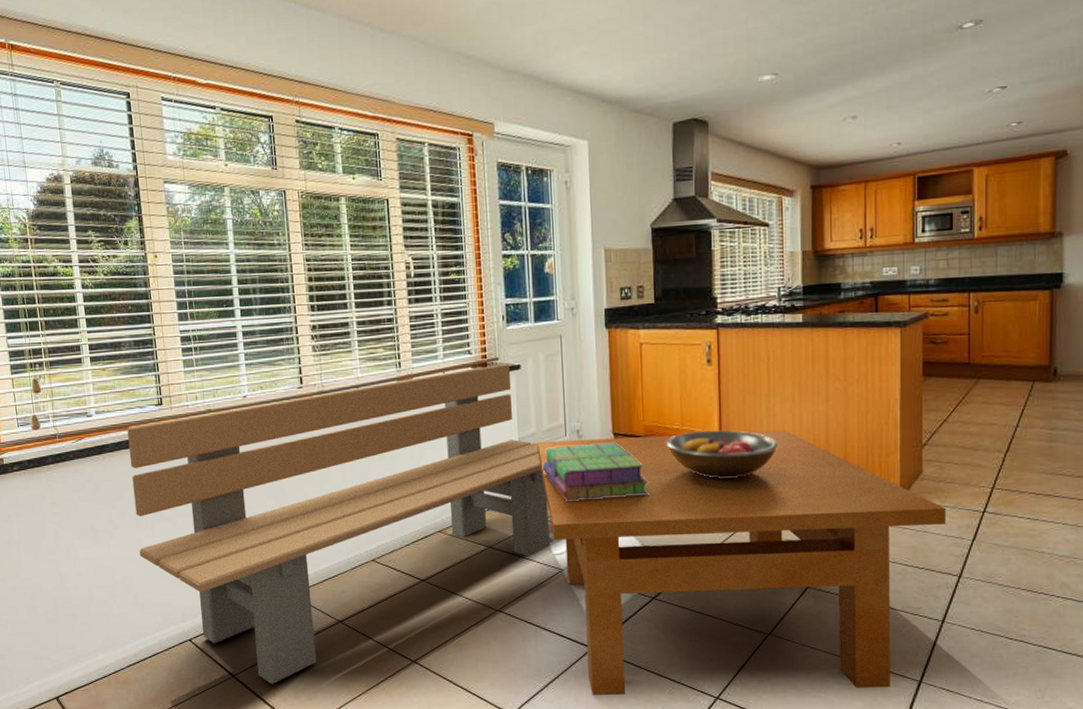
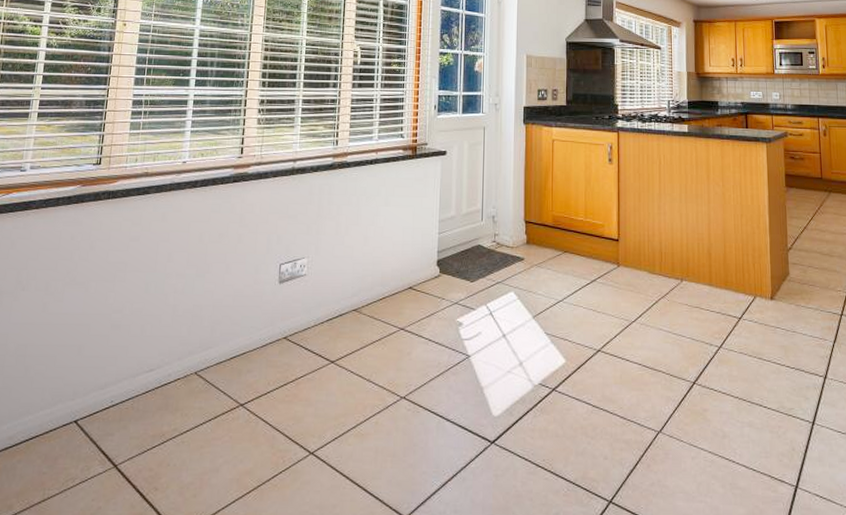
bench: present [127,363,550,685] -> none [42,148,461,477]
table: present [537,430,945,696] -> none [455,224,810,498]
stack of books: present [543,442,650,501] -> none [459,229,554,285]
fruit bowl: present [666,430,778,478] -> none [571,223,668,270]

